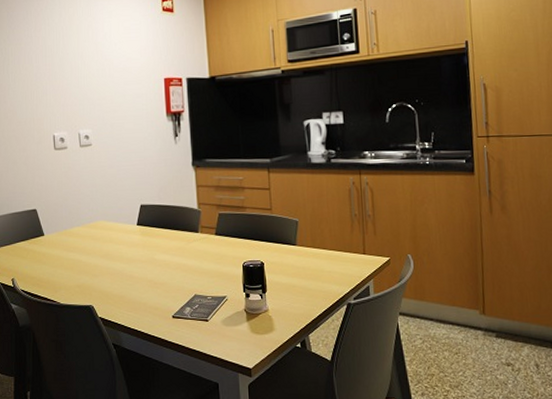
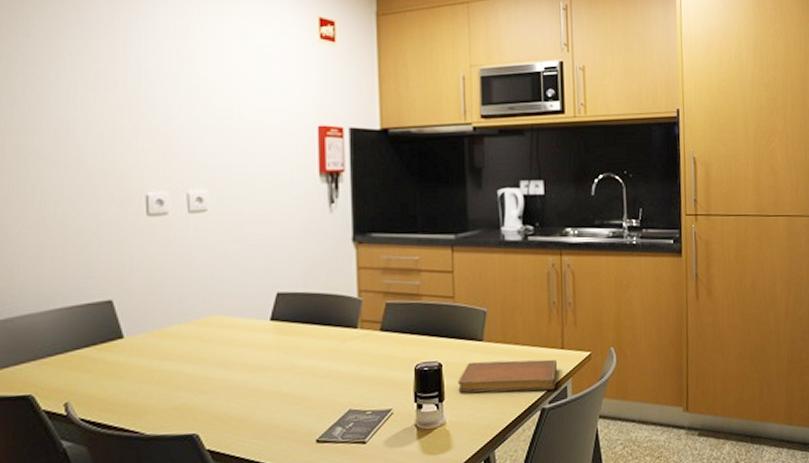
notebook: none [277,262,360,289] -> present [458,359,557,393]

